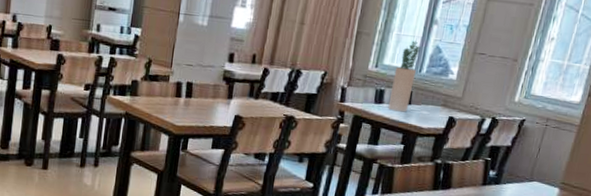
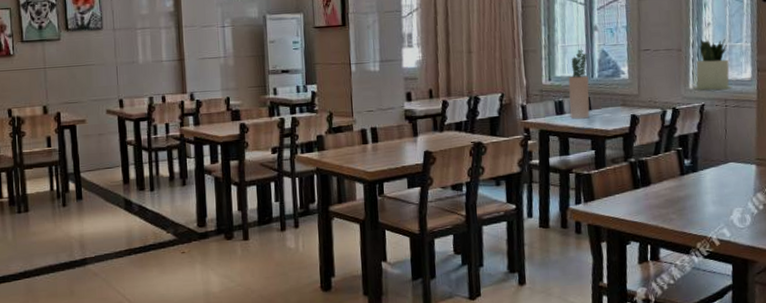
planter: none [519,52,567,110] -> present [693,38,733,92]

